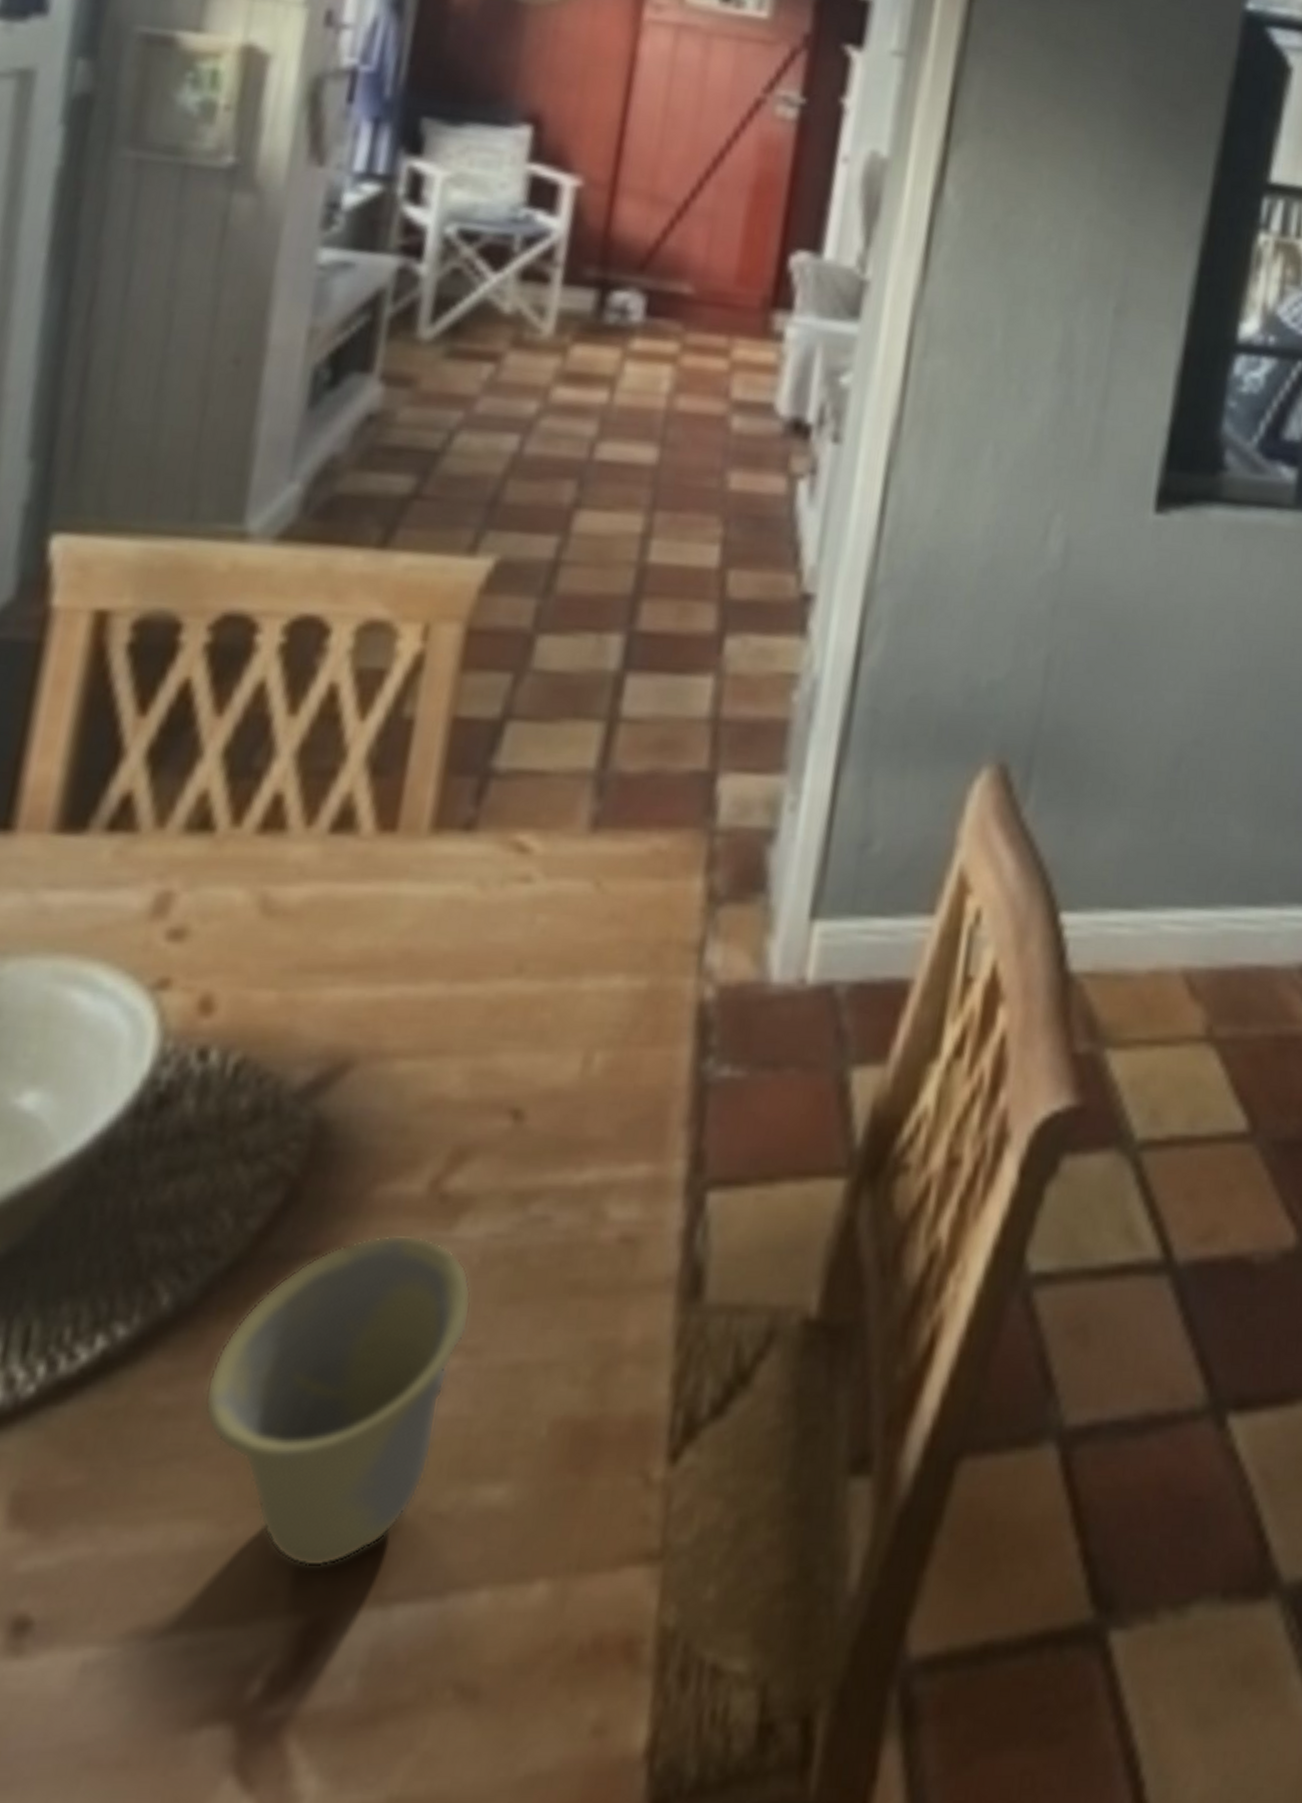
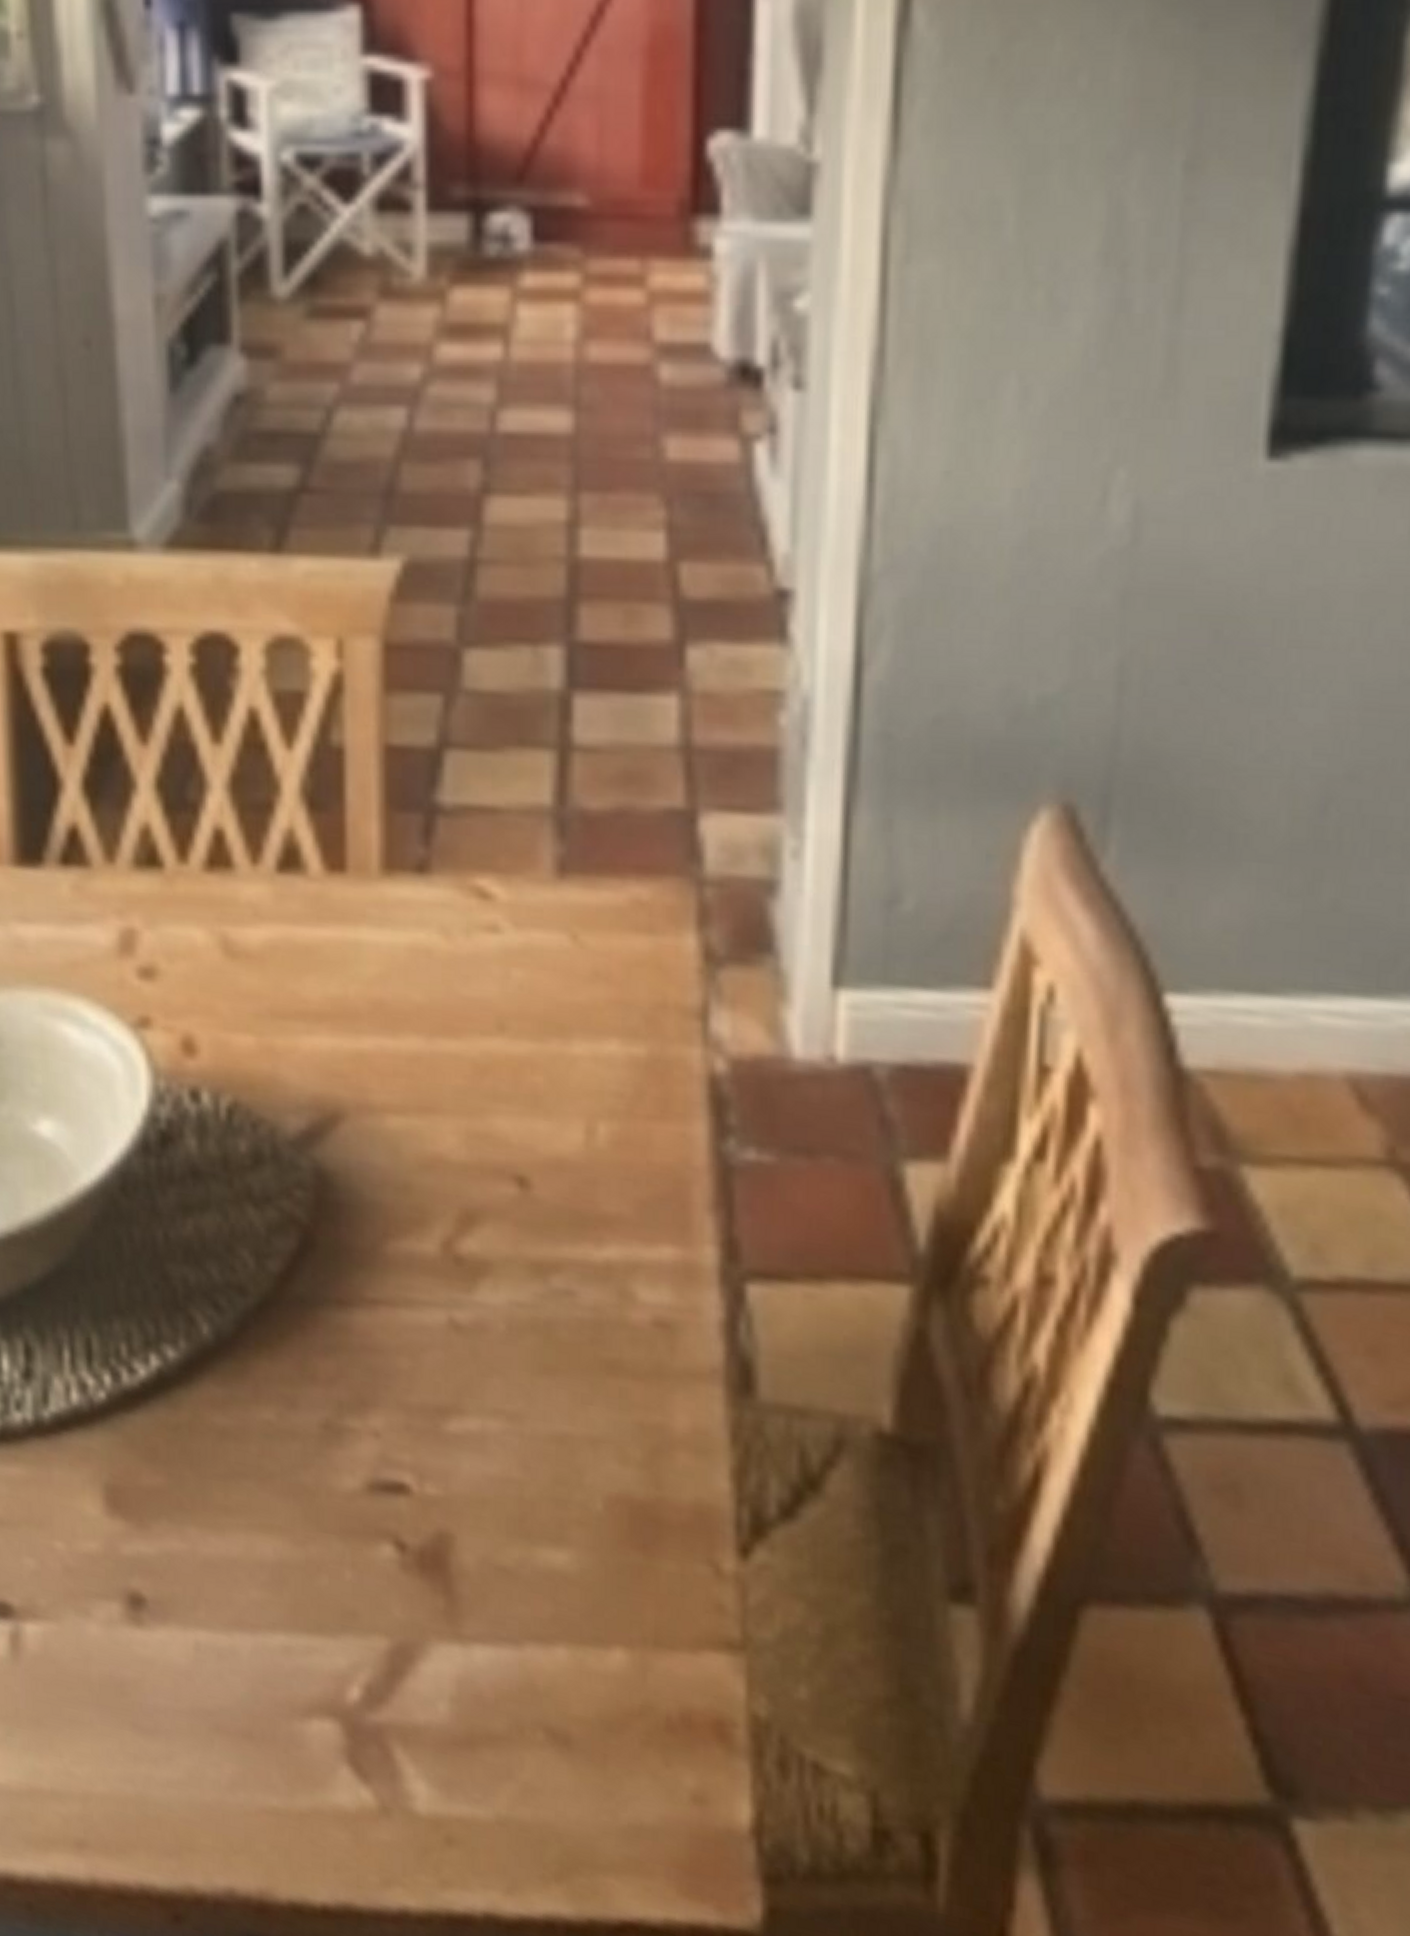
cup: present [204,1233,473,1567] -> none [258,1290,504,1598]

